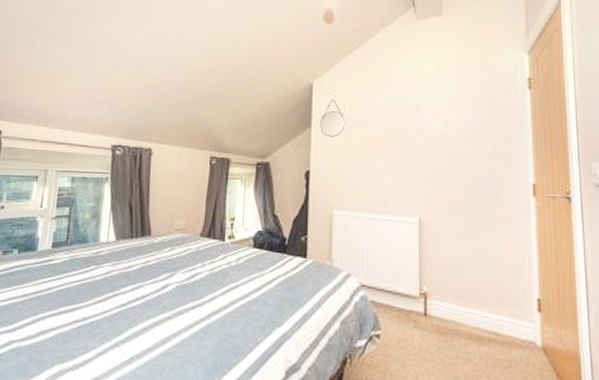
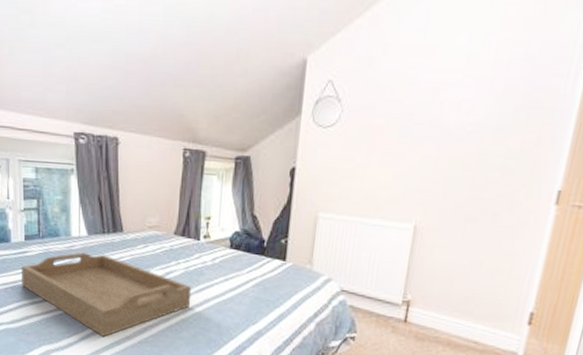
serving tray: none [42,258,217,351] -> present [21,252,192,337]

